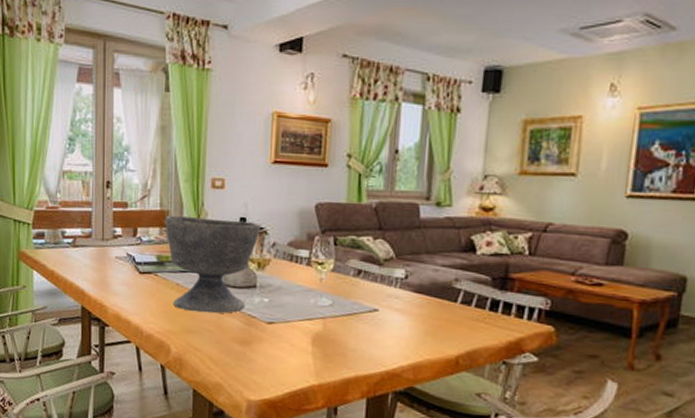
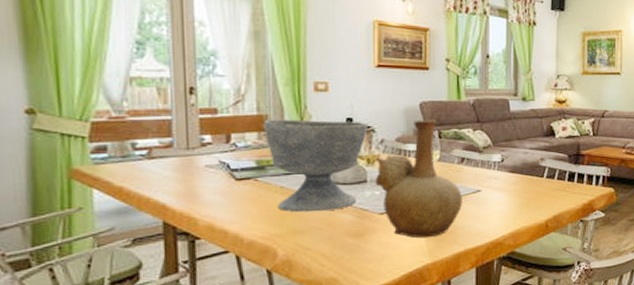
vase: none [264,223,356,357] -> present [375,120,462,239]

